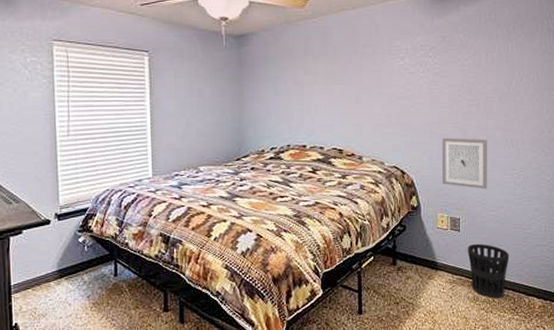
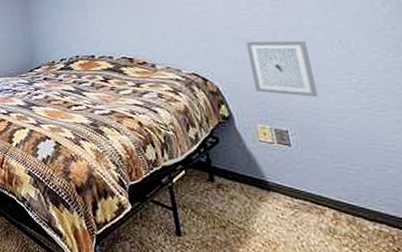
wastebasket: present [467,243,510,298] -> none [305,161,376,233]

